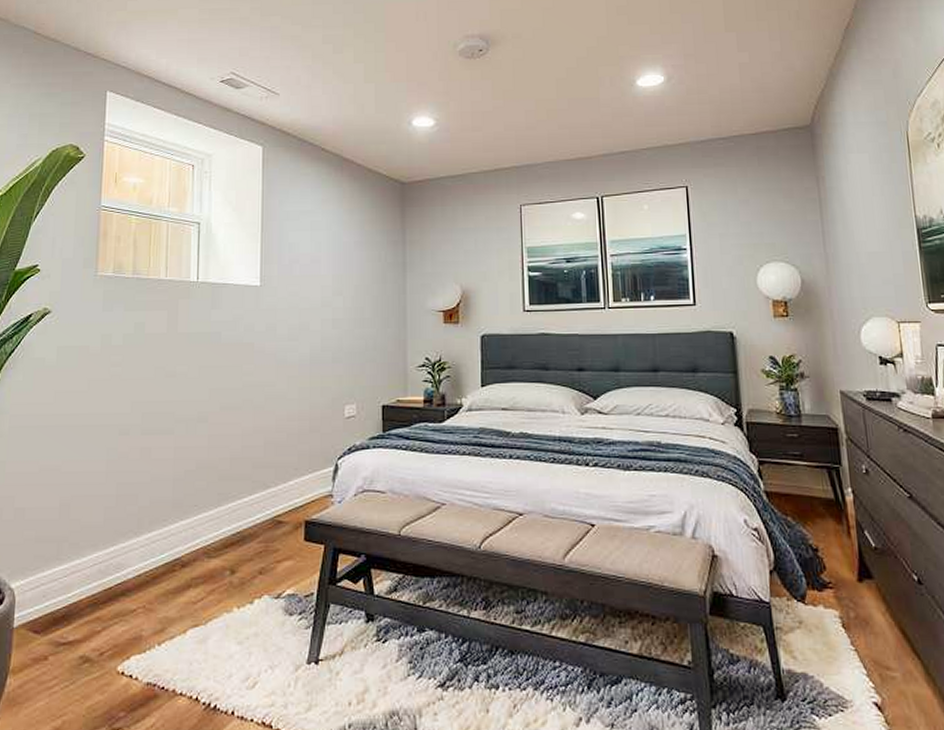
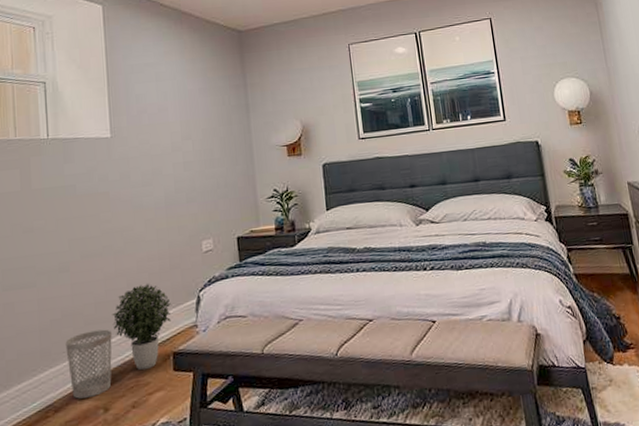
wastebasket: none [197,487,245,556] -> present [65,329,113,399]
potted plant: none [246,443,307,536] -> present [112,283,172,371]

